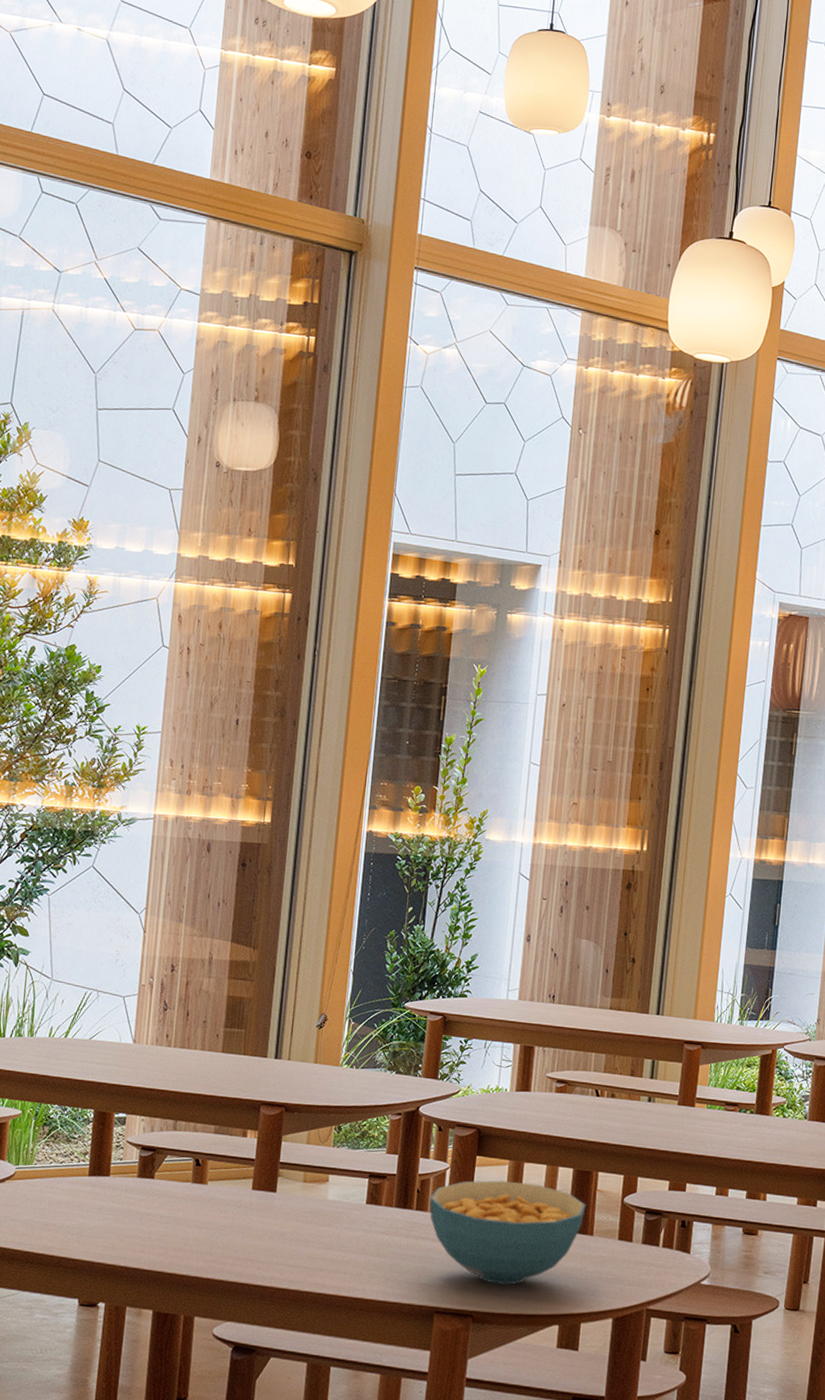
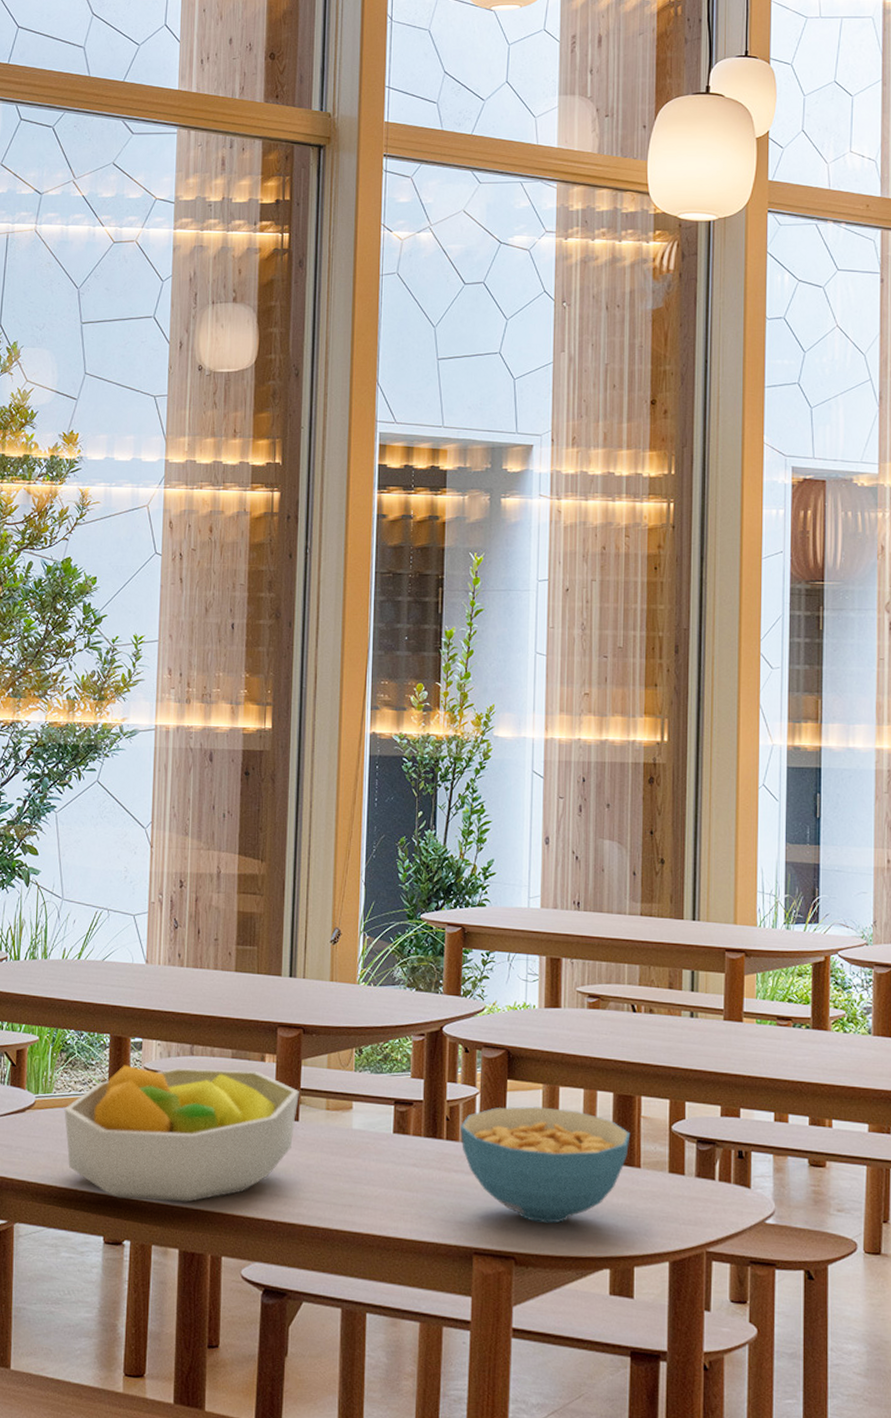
fruit bowl: none [44,1139,278,1267] -> present [64,1065,299,1202]

